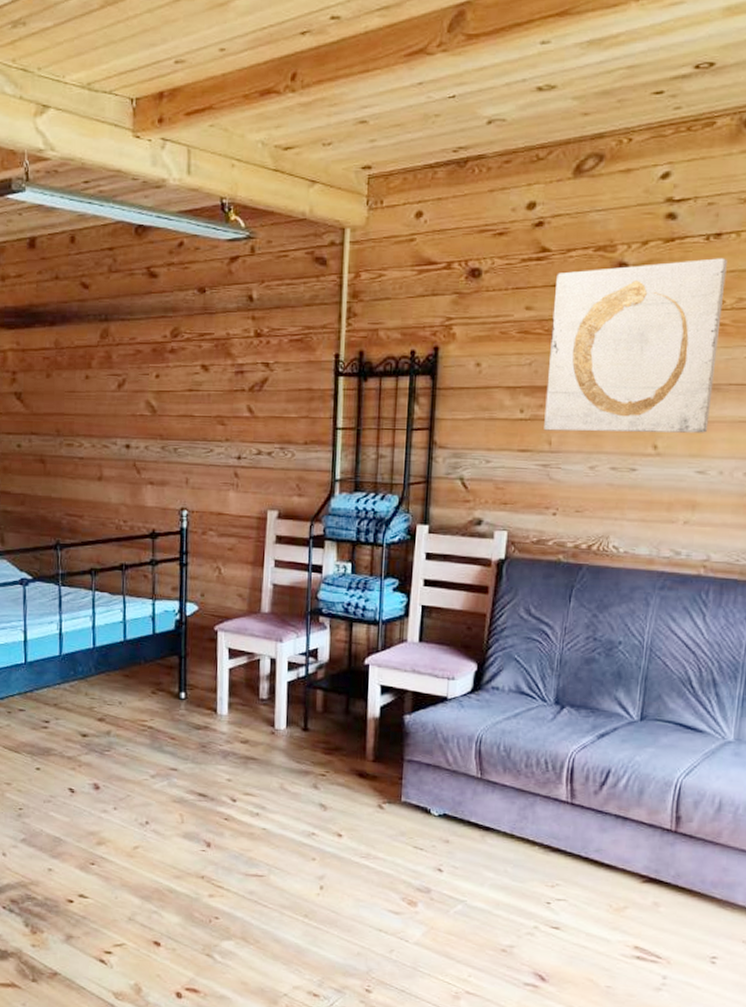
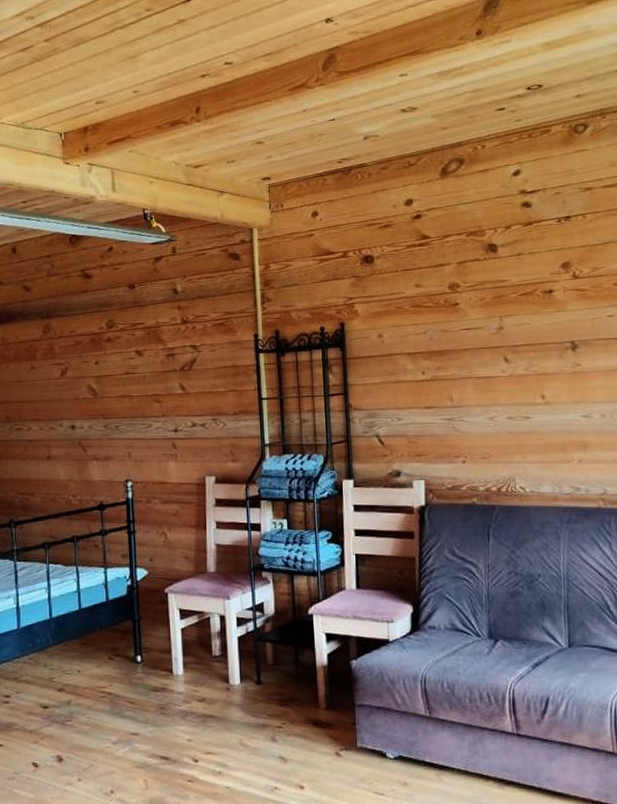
wall art: present [544,258,727,433] -> none [438,236,586,389]

